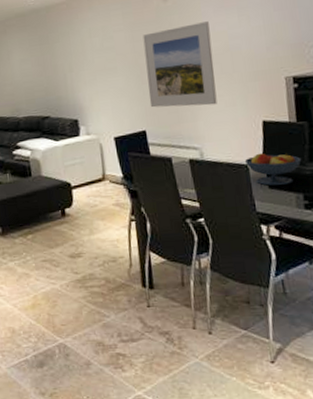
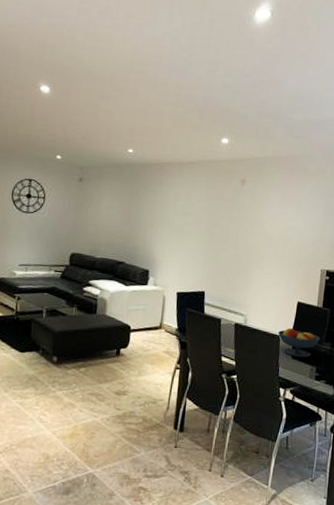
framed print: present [142,21,217,108] -> none [212,208,273,281]

